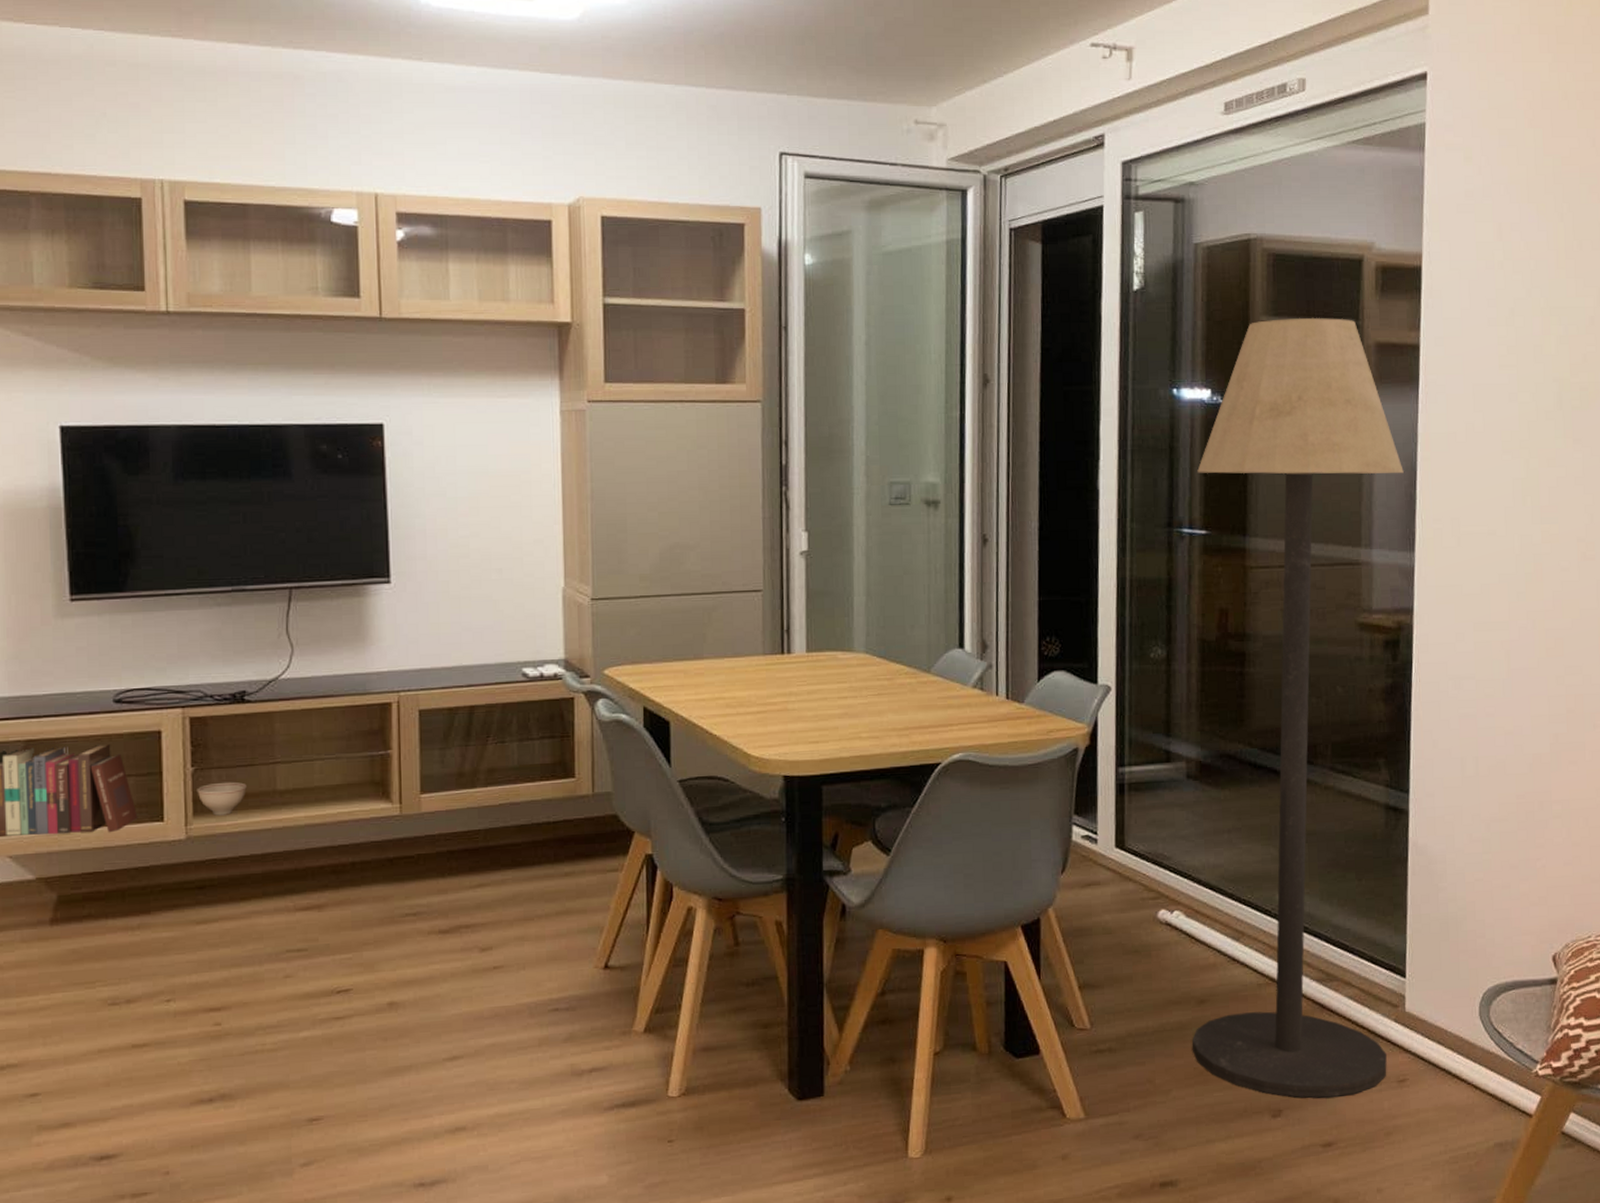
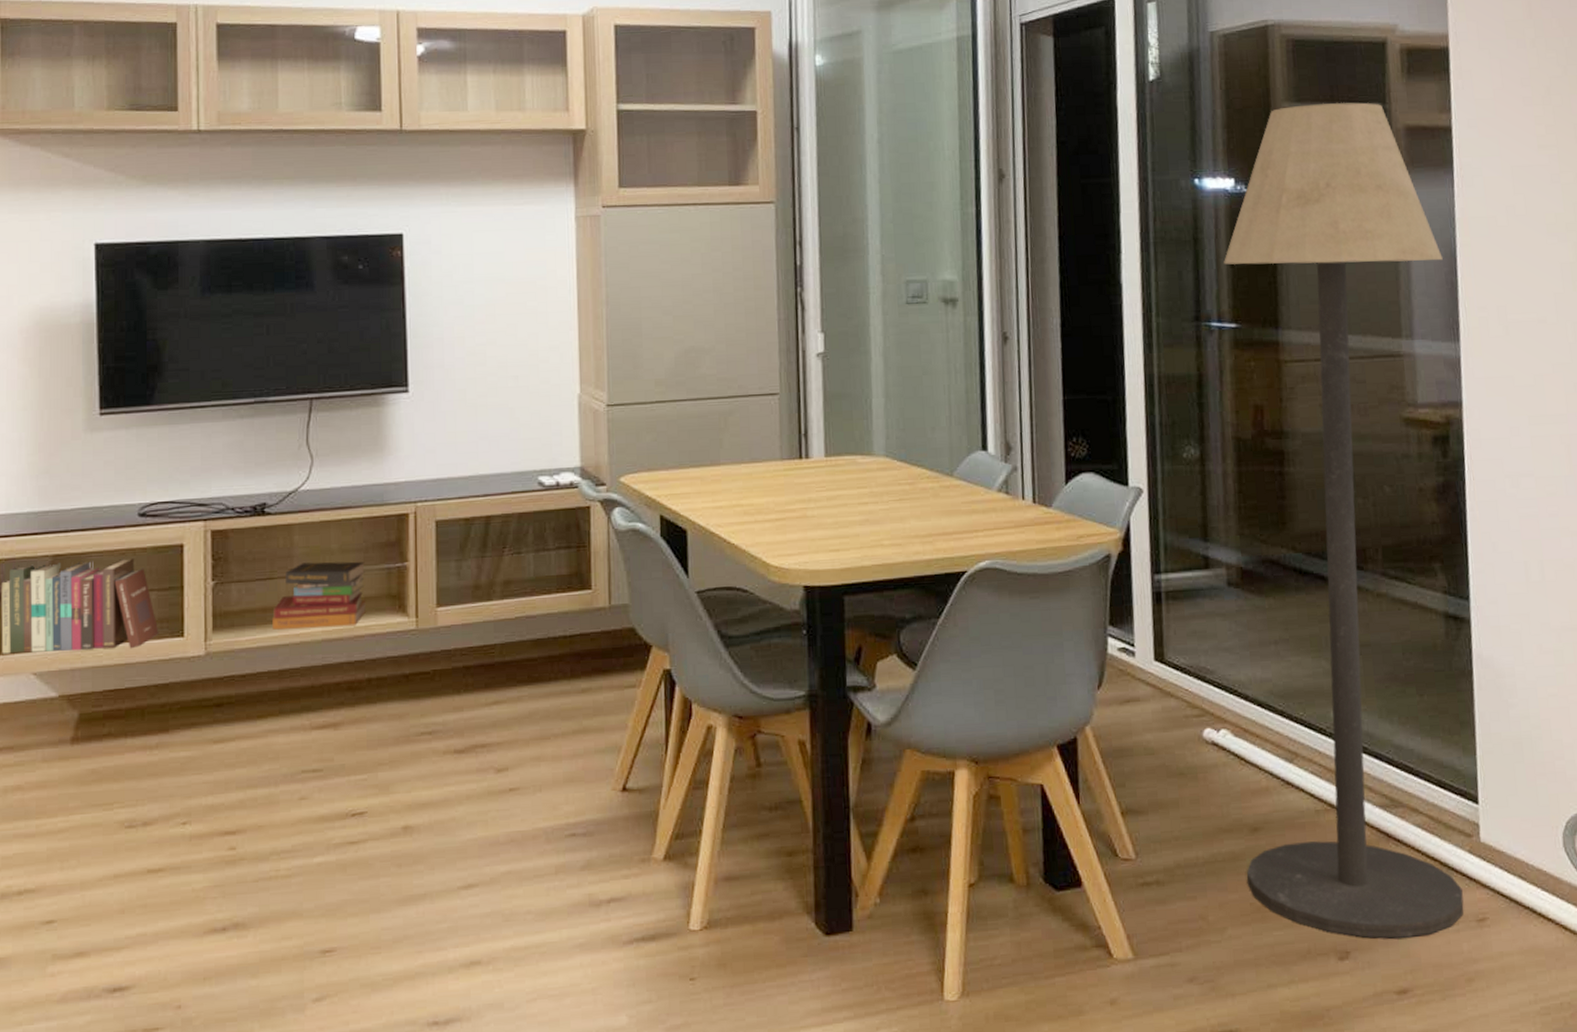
bowl: present [197,781,247,816] -> none [216,595,265,631]
books: none [254,749,350,815] -> present [272,561,367,630]

